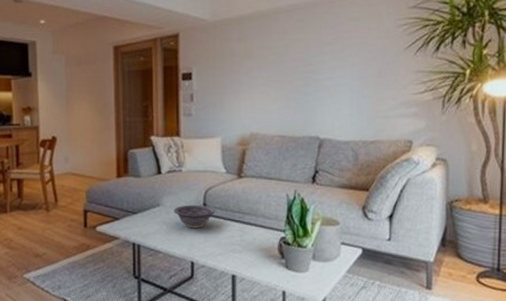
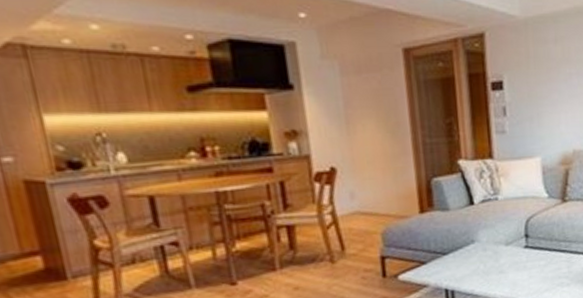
decorative bowl: present [174,204,216,228] -> none [491,237,539,265]

